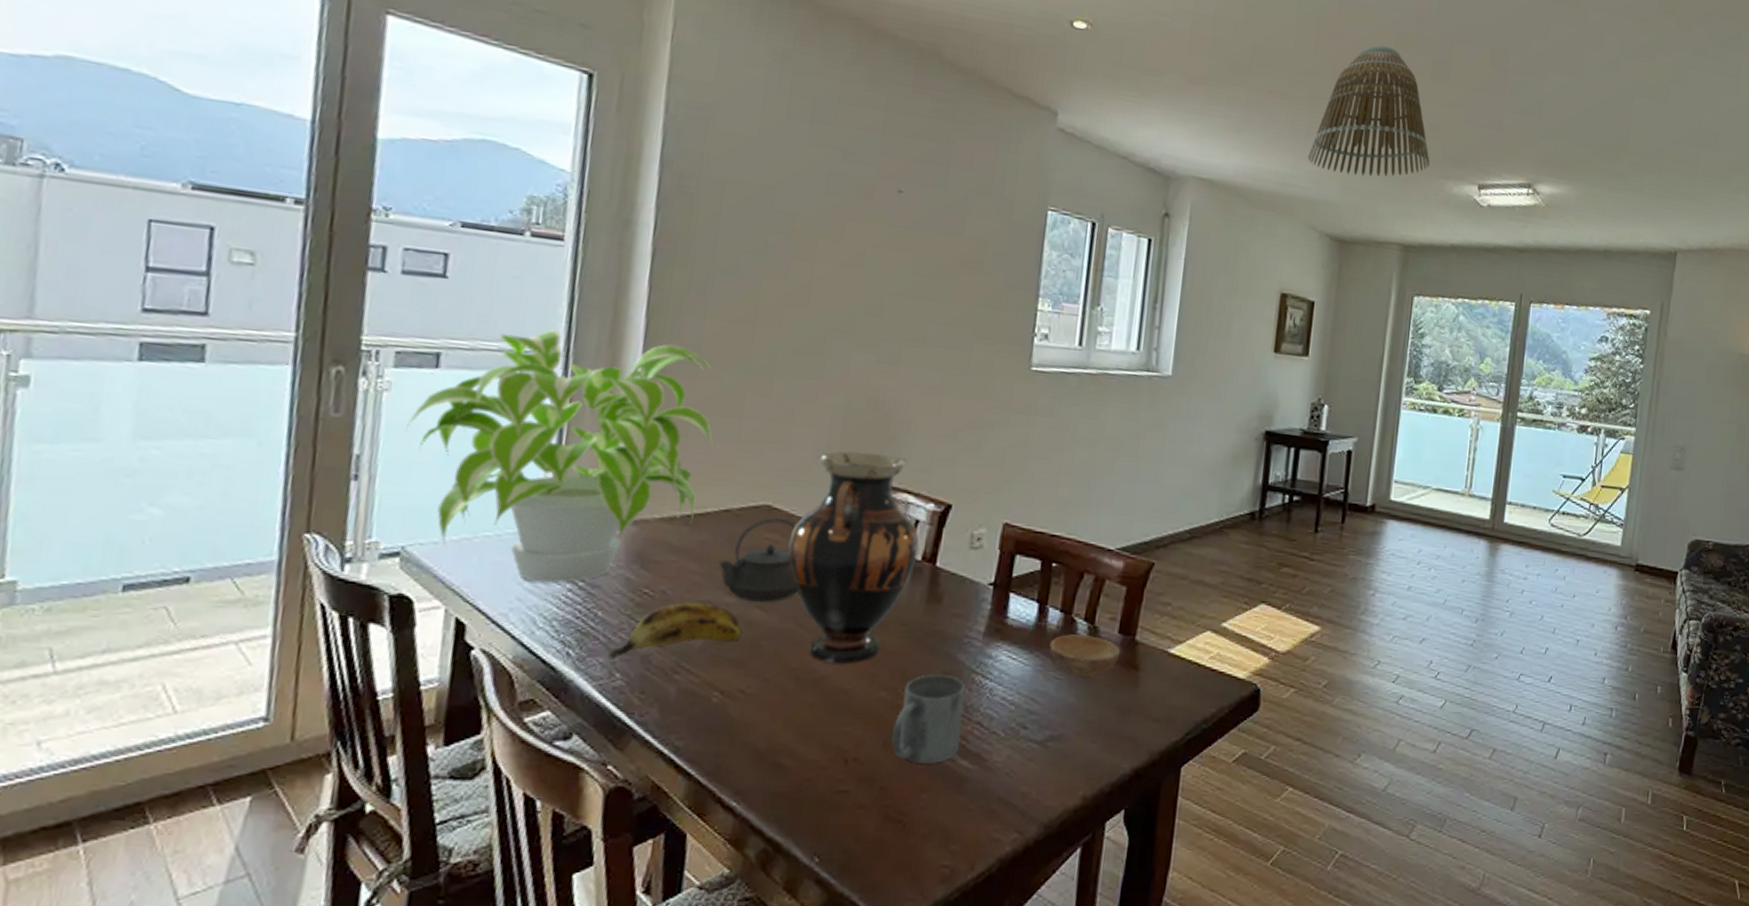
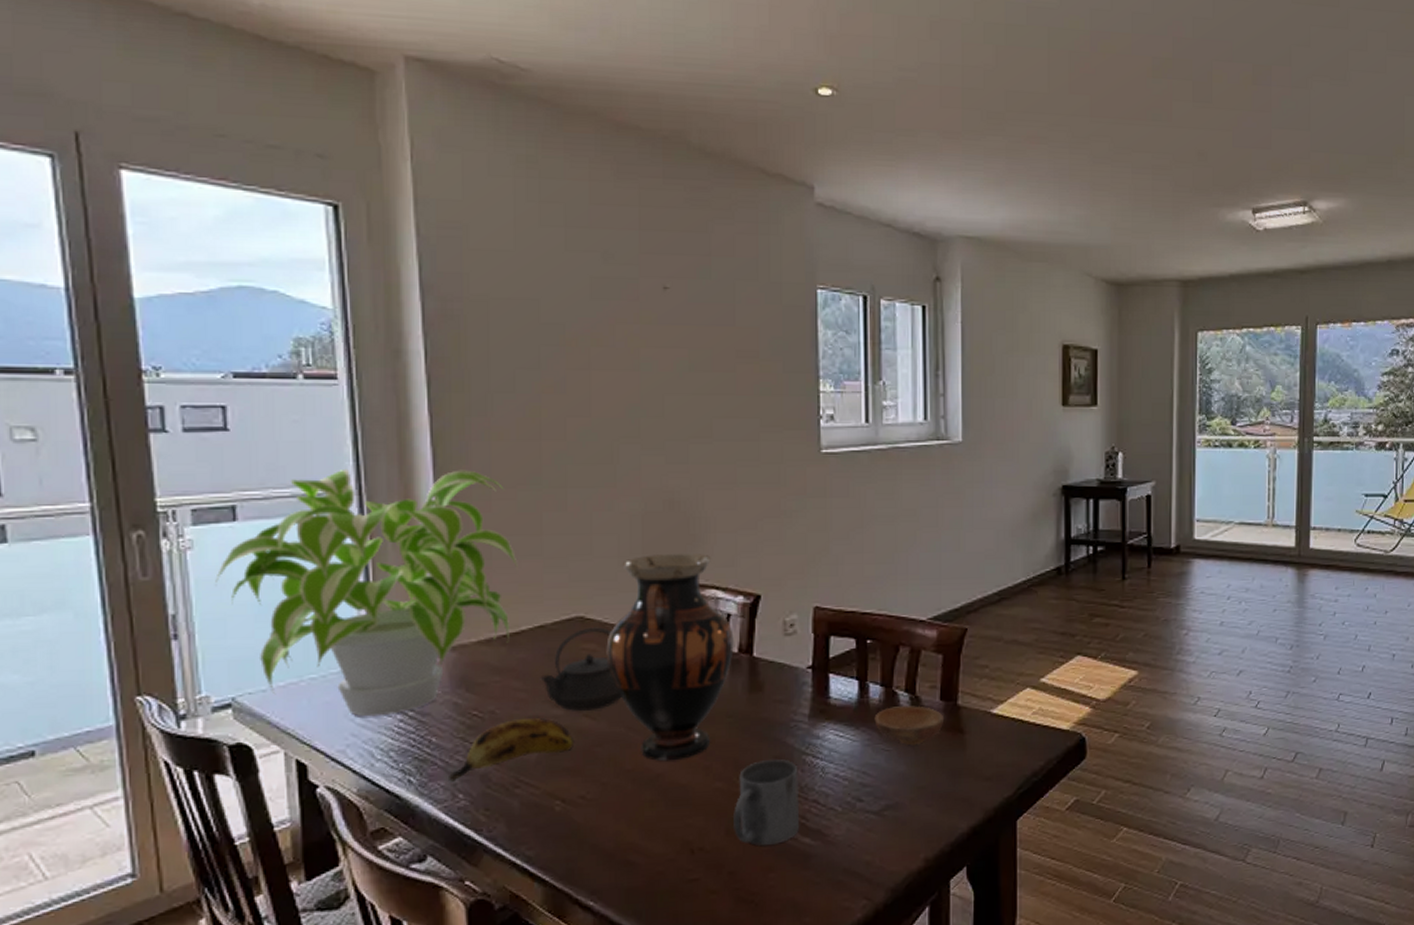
lamp shade: present [1307,45,1430,177] -> none [1074,74,1201,215]

